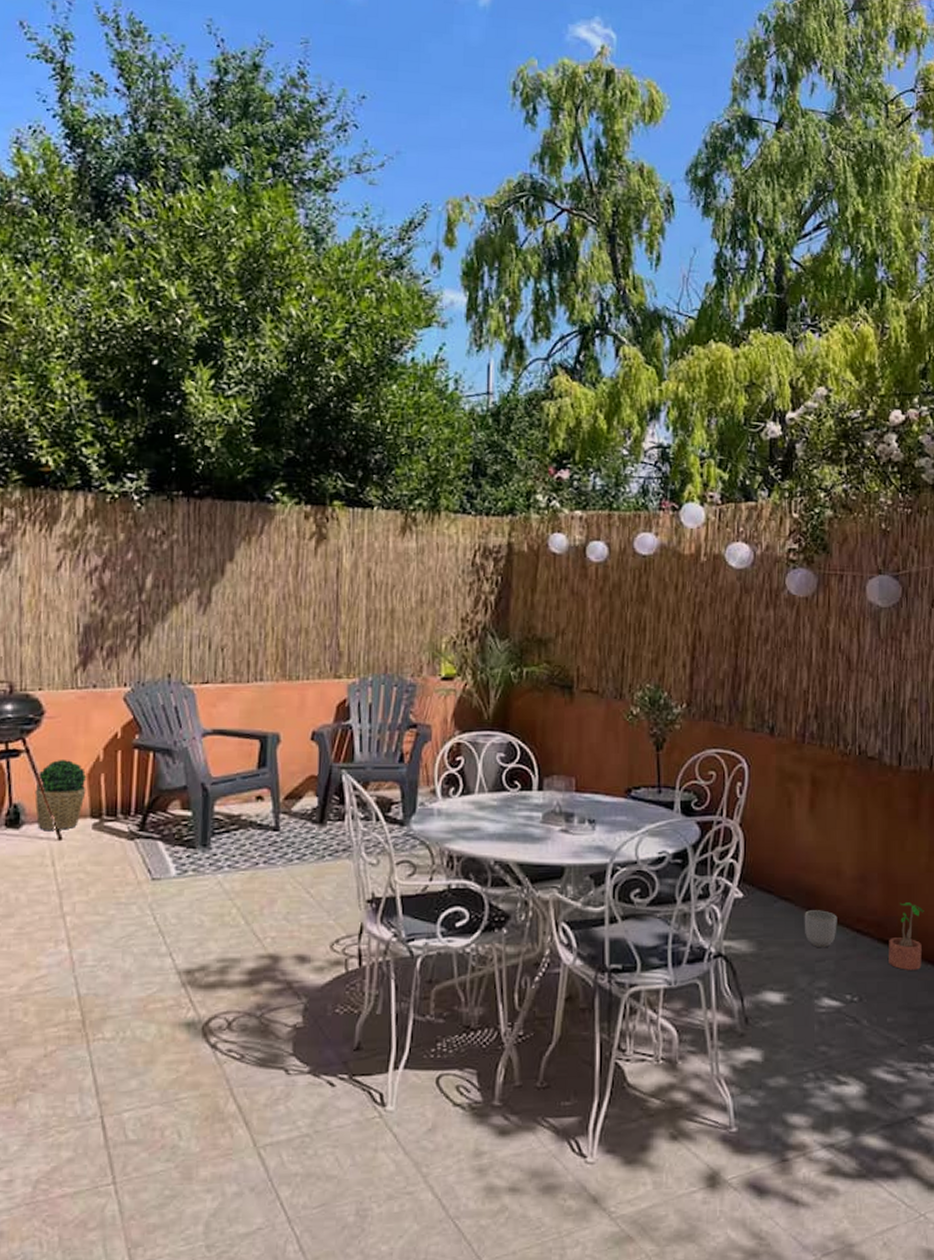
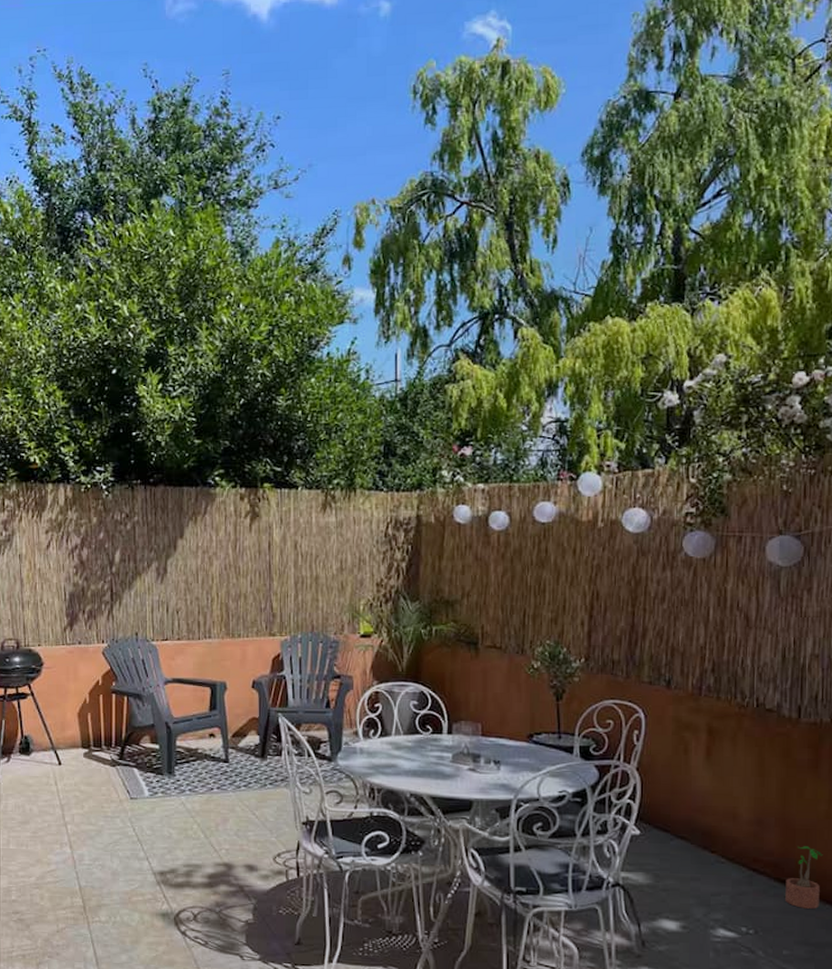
potted plant: present [35,759,87,830] -> none [39,701,78,757]
planter: present [804,910,837,948] -> none [700,849,733,884]

